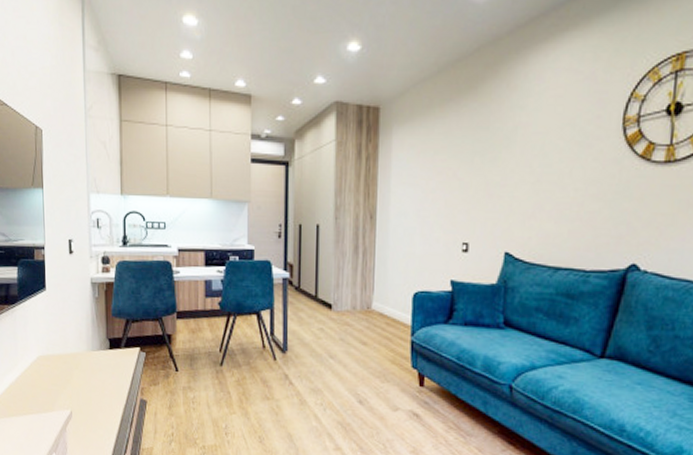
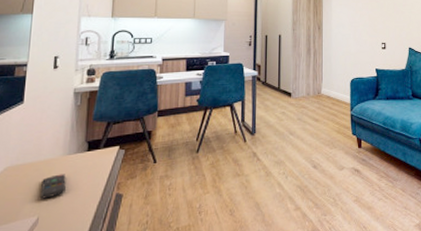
remote control: none [71,370,93,394] -> present [40,174,66,199]

